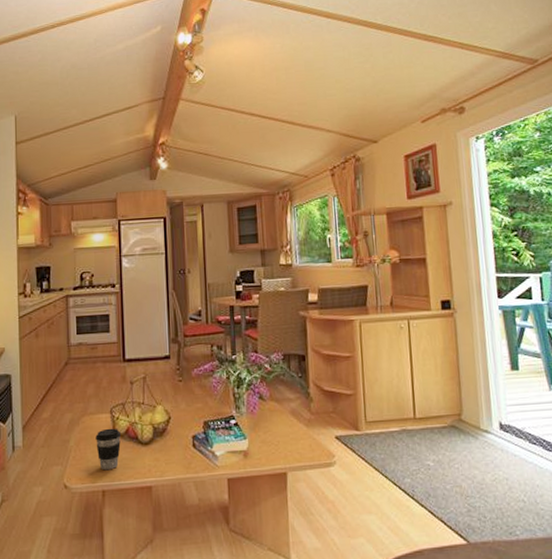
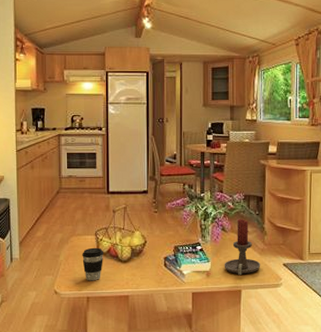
candle holder: none [264,384,309,454] -> present [224,219,261,276]

